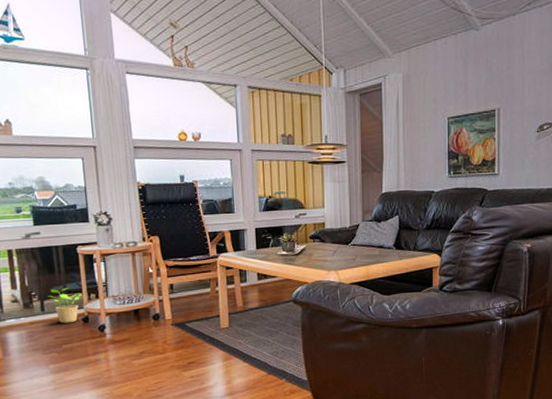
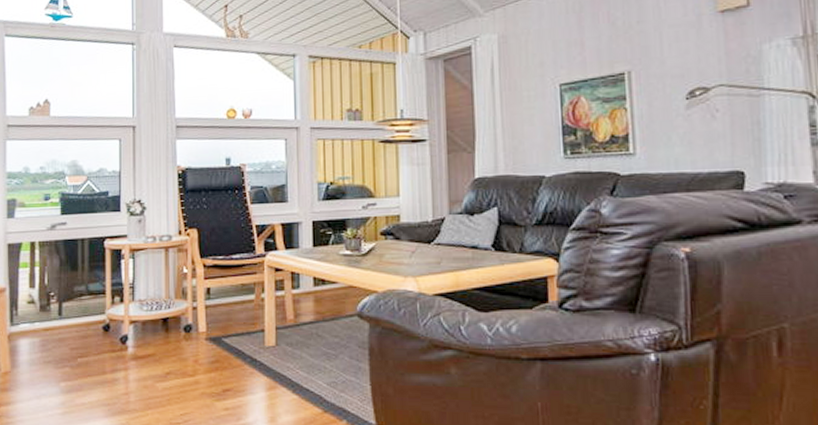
potted plant: present [47,287,83,323] -> none [67,288,106,331]

